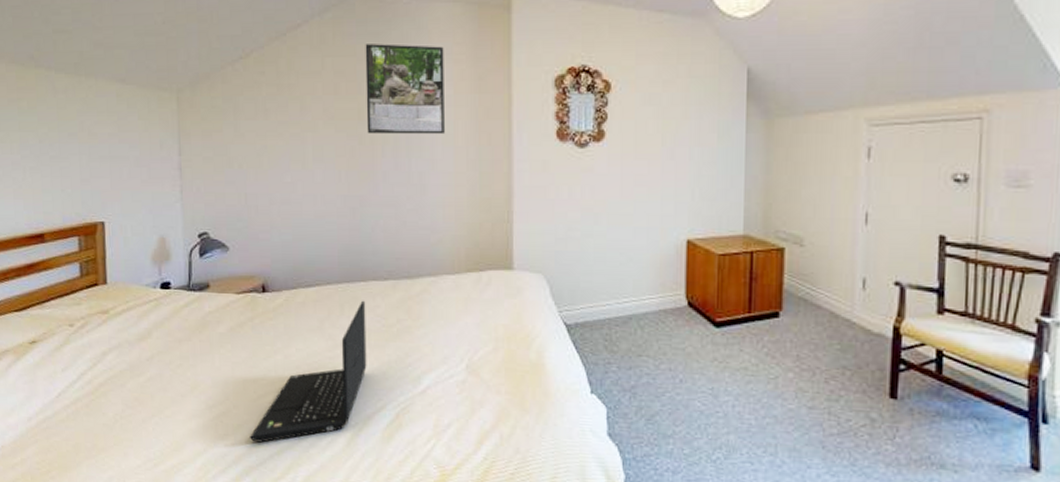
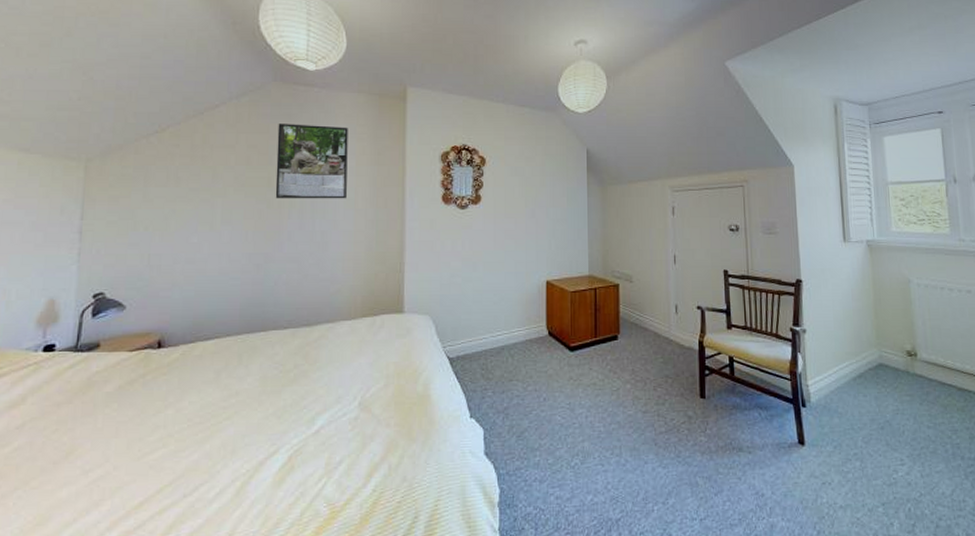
laptop: present [250,300,367,443] -> none [129,349,264,504]

